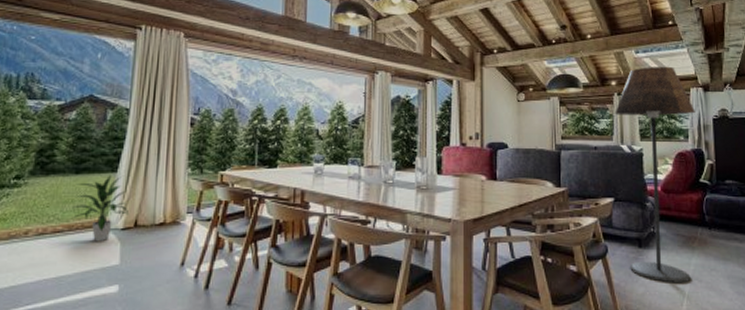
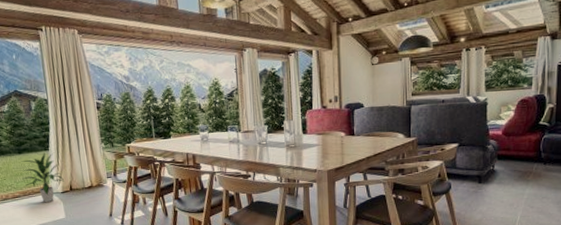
floor lamp: present [615,66,695,283] -> none [463,17,541,210]

